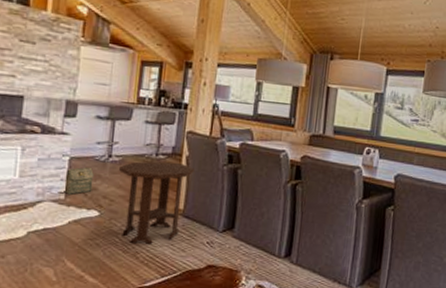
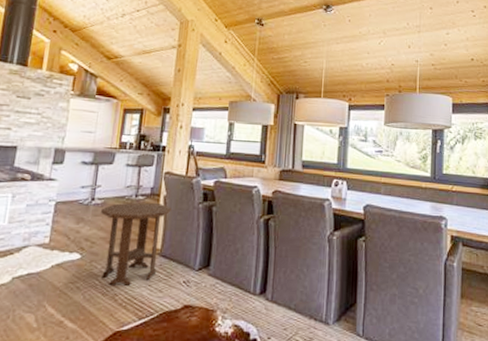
bag: present [64,167,94,195] -> none [48,211,77,238]

